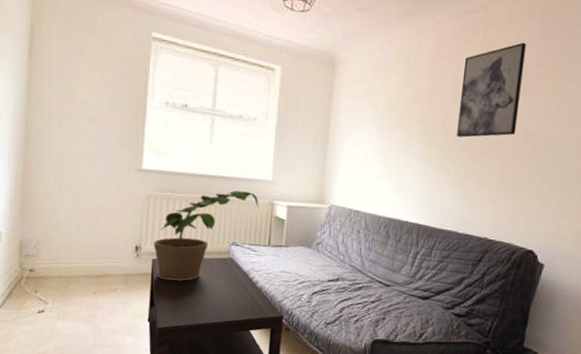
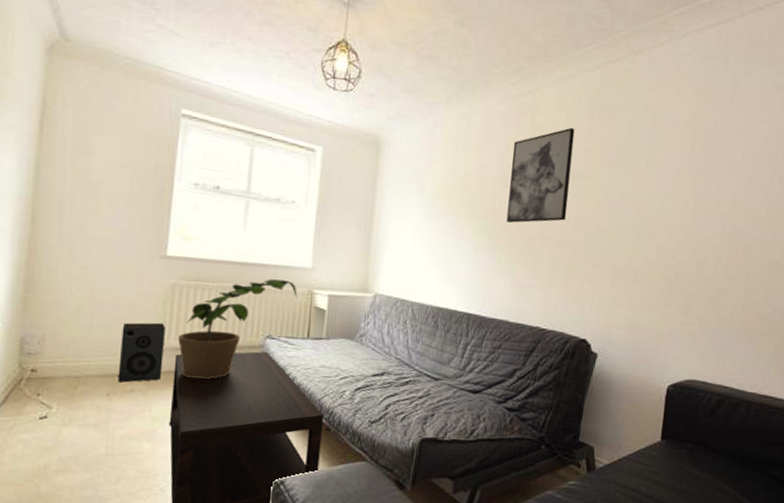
speaker: none [102,229,142,283] -> present [118,322,165,383]

